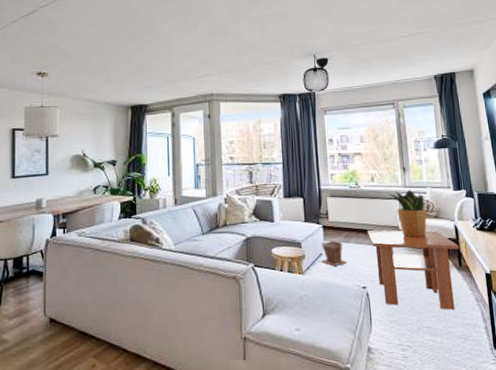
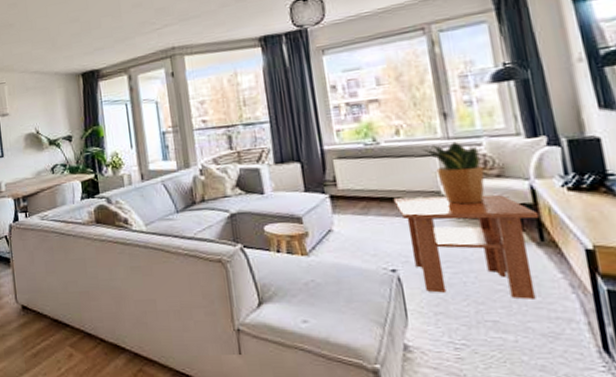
plant pot: present [320,240,347,266] -> none [329,213,367,244]

